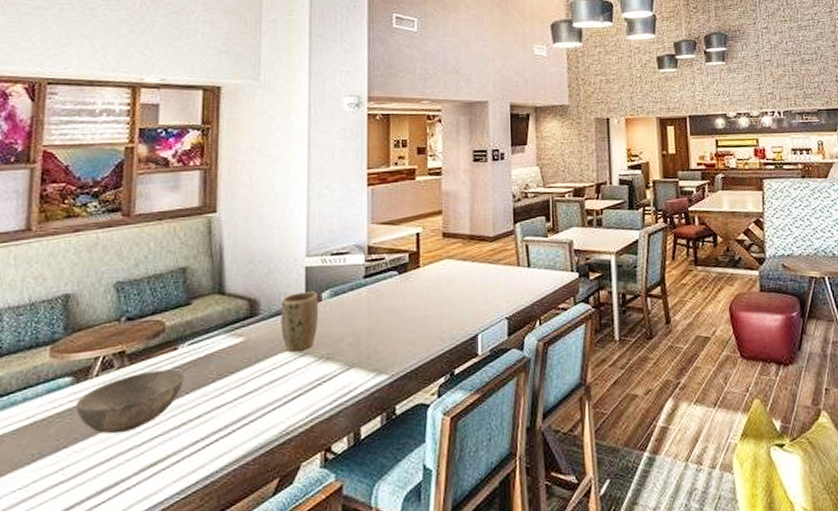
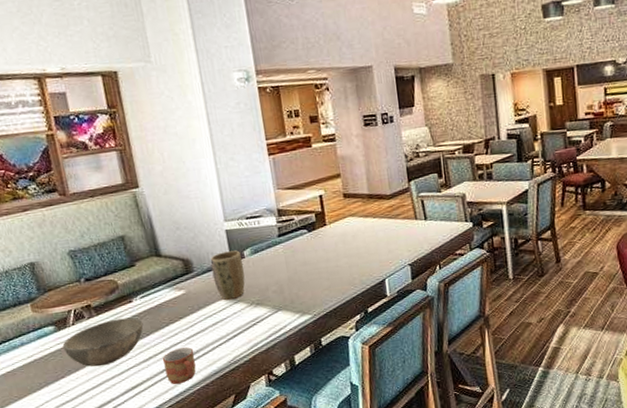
mug: none [197,411,240,461] -> present [162,347,197,384]

